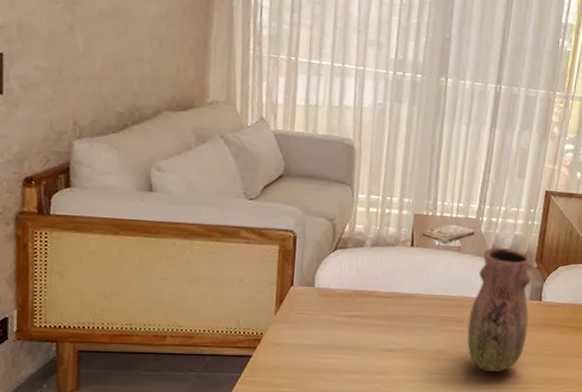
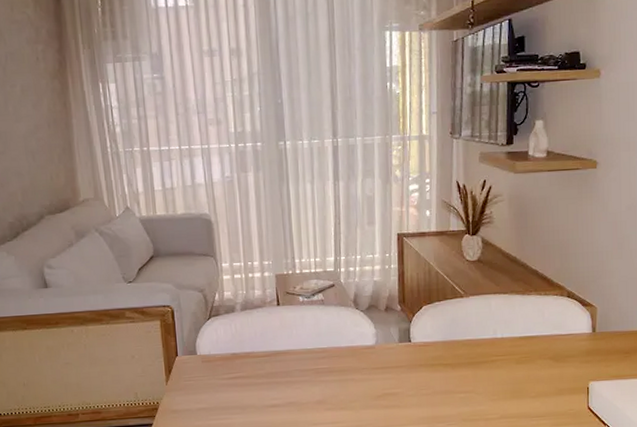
vase: present [467,247,532,372] -> none [342,294,402,417]

